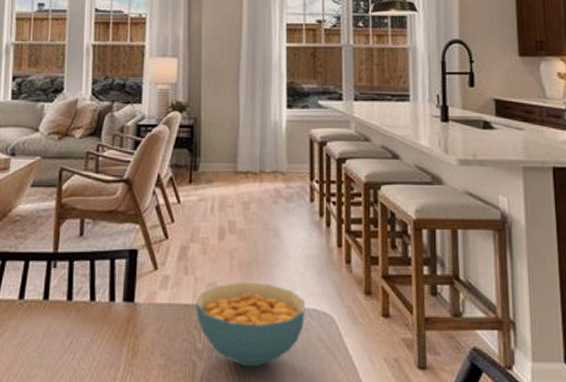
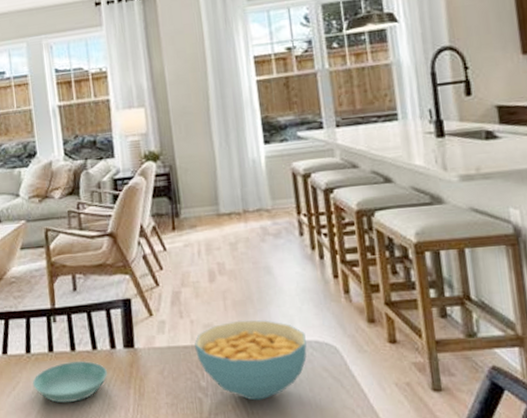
saucer: none [20,311,102,357] -> present [32,361,107,403]

